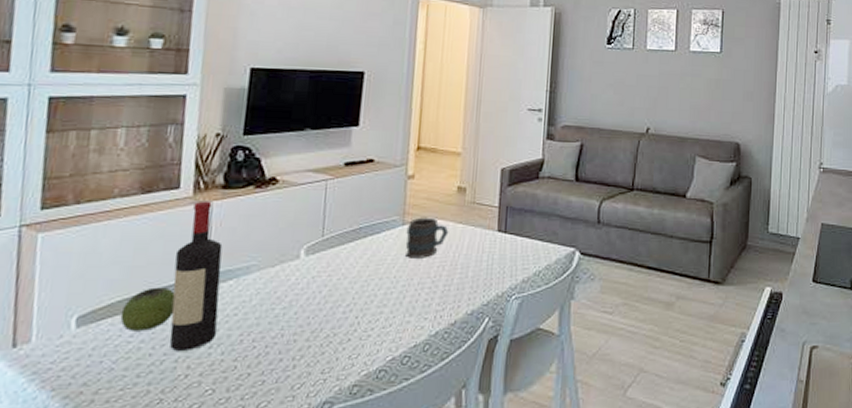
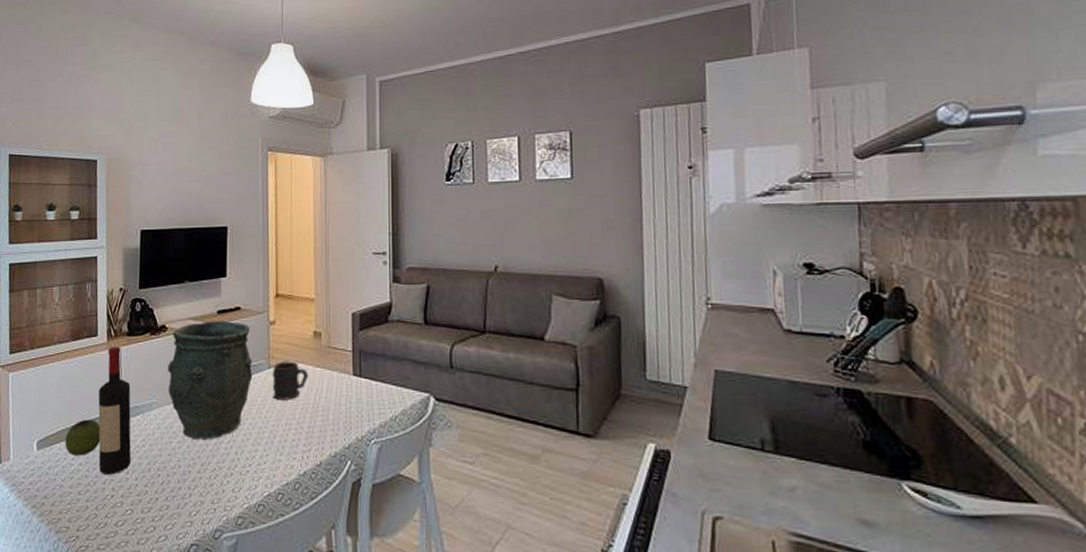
vase: none [274,174,384,304] -> present [168,321,253,440]

